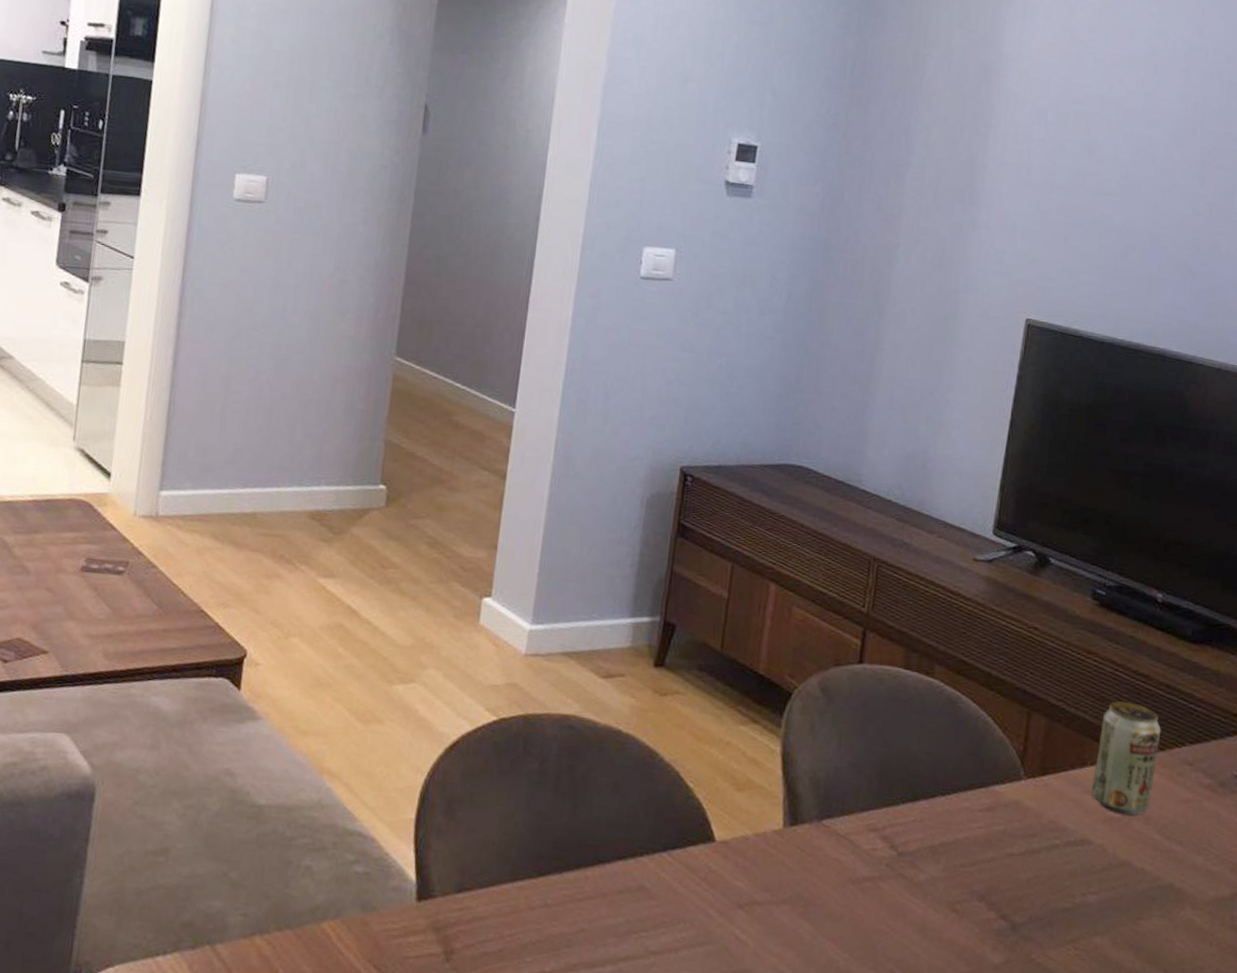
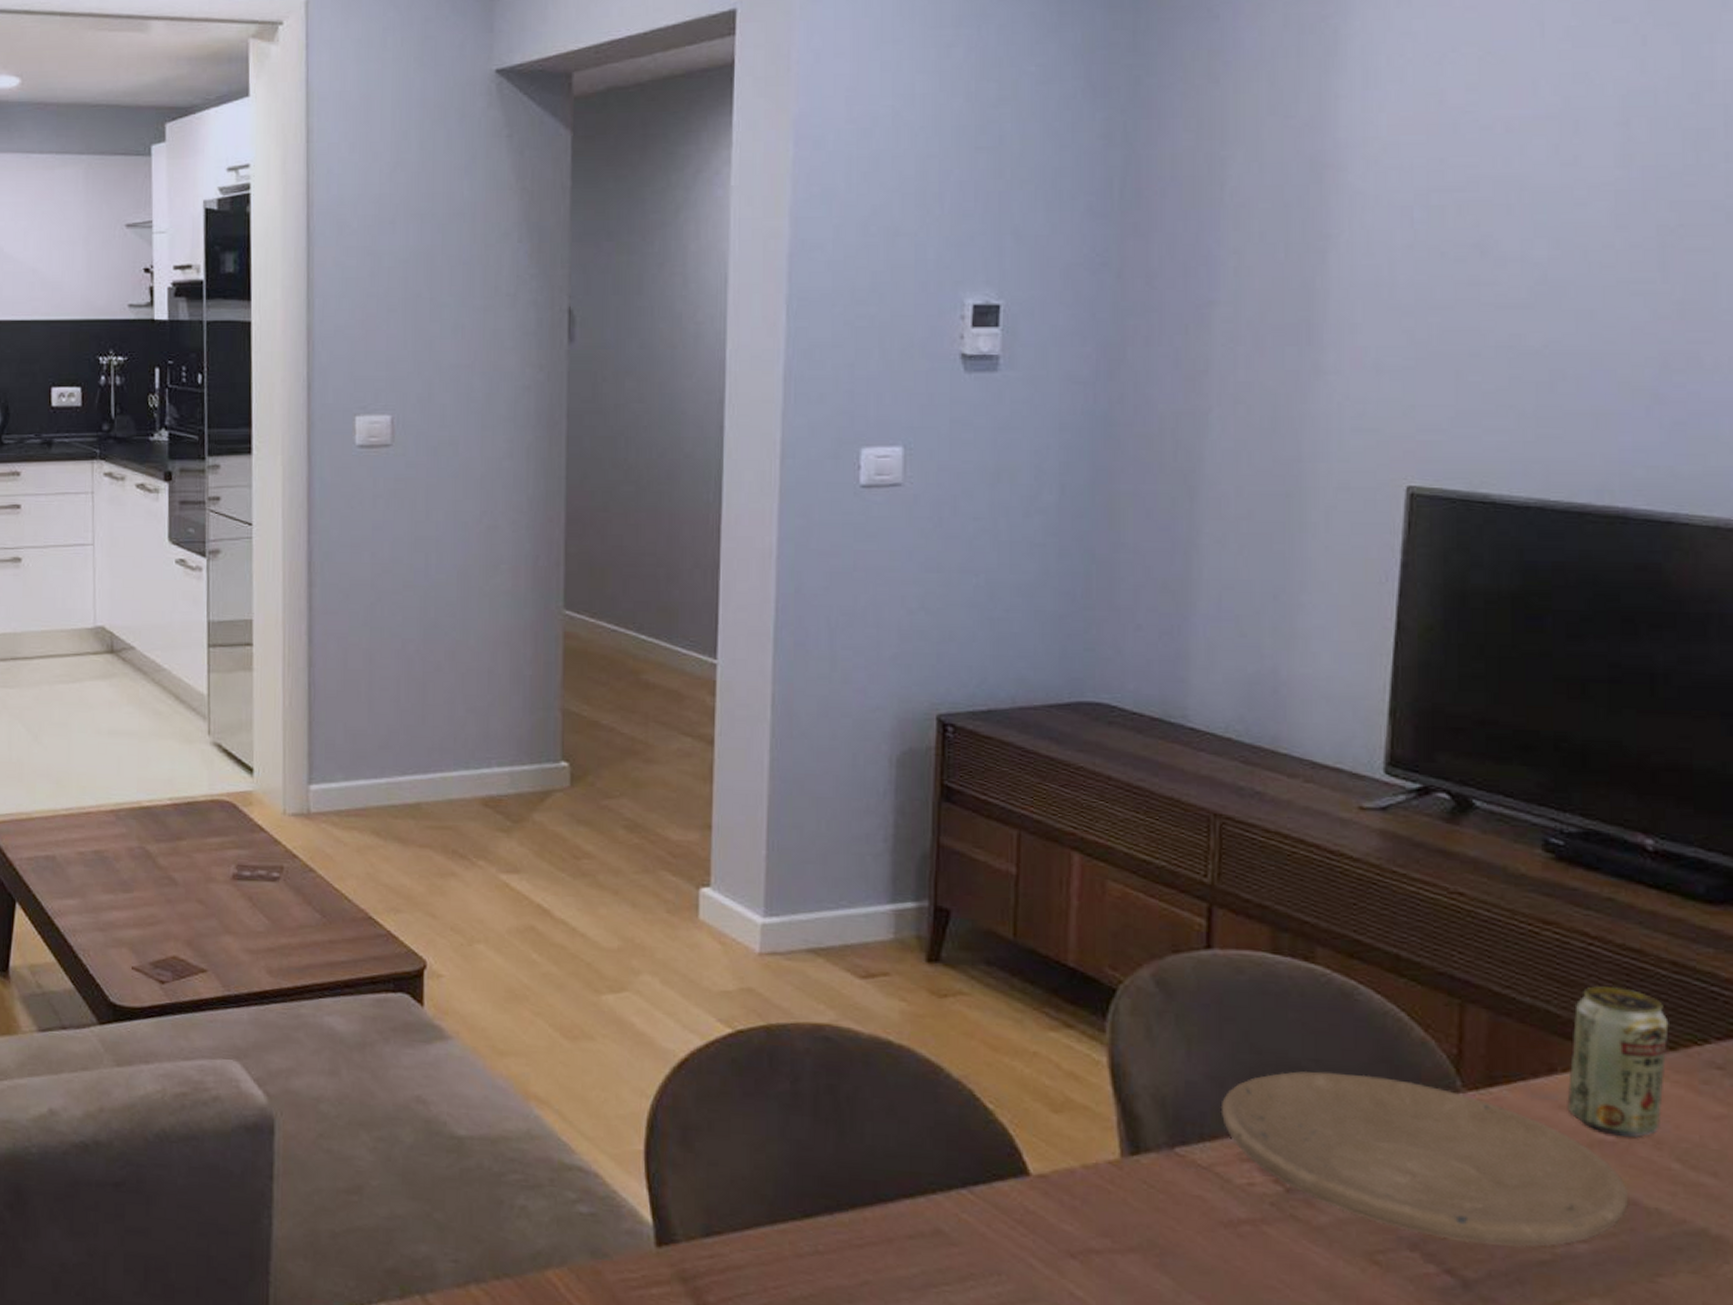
plate: none [857,761,1125,898] -> present [1220,1071,1628,1247]

